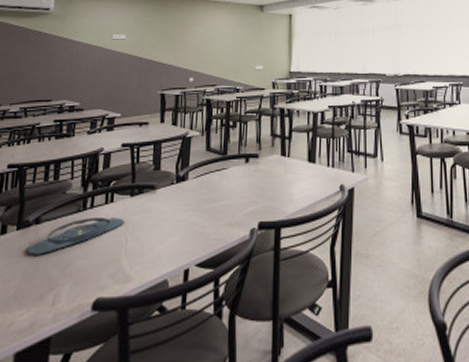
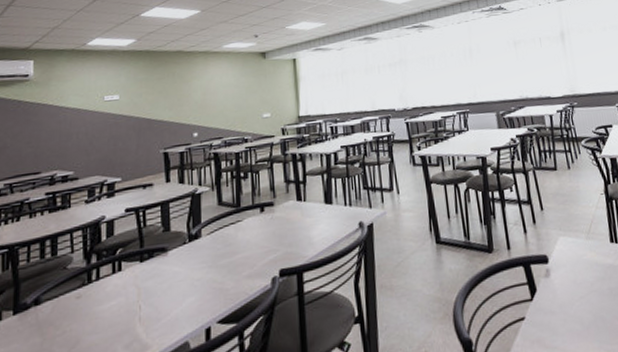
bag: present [26,216,126,255] -> none [27,286,137,338]

